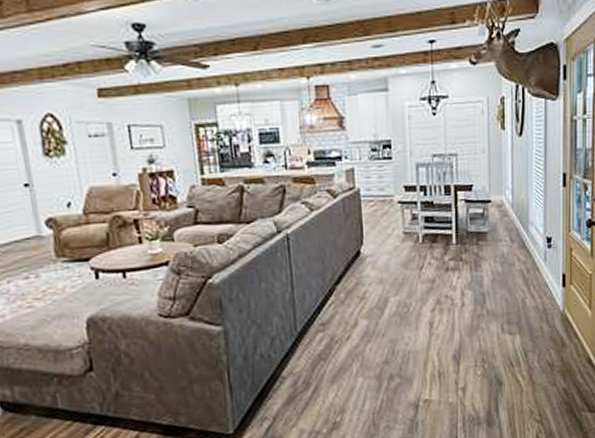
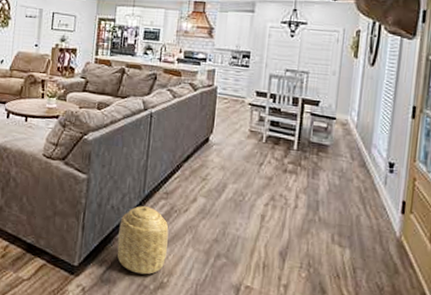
basket: none [274,344,335,422] -> present [117,206,169,275]

